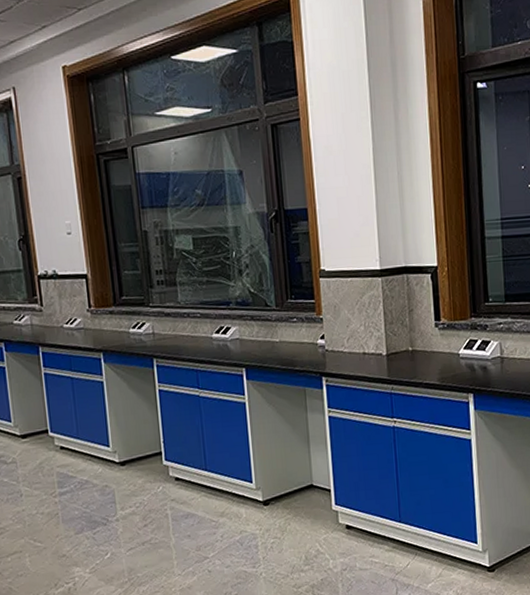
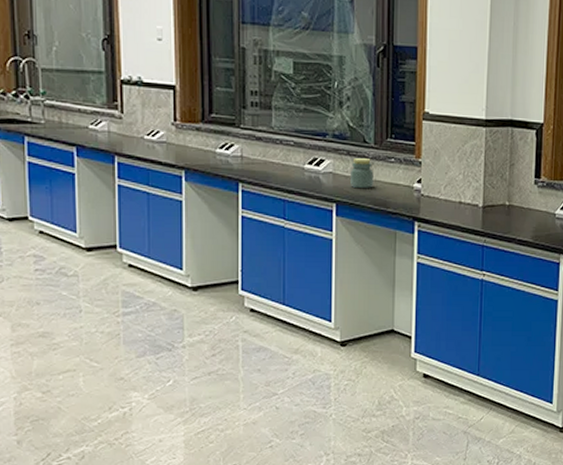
jar: none [256,321,279,351] -> present [350,158,374,188]

